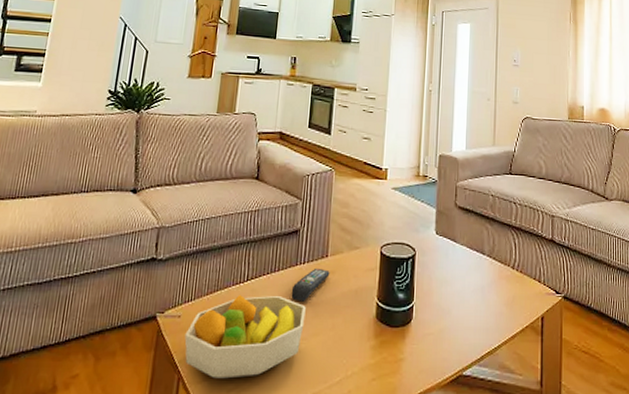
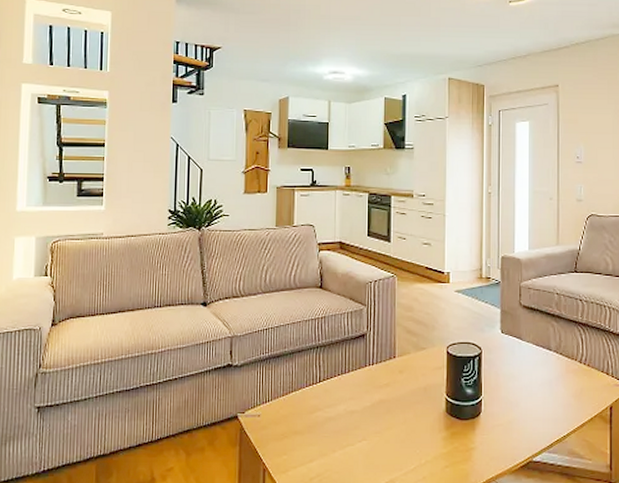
fruit bowl: present [184,295,306,379] -> none [266,395,378,469]
remote control: present [291,268,330,302] -> none [362,368,398,399]

